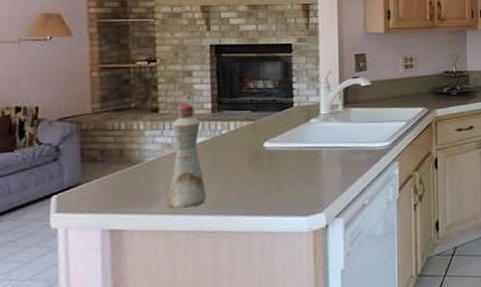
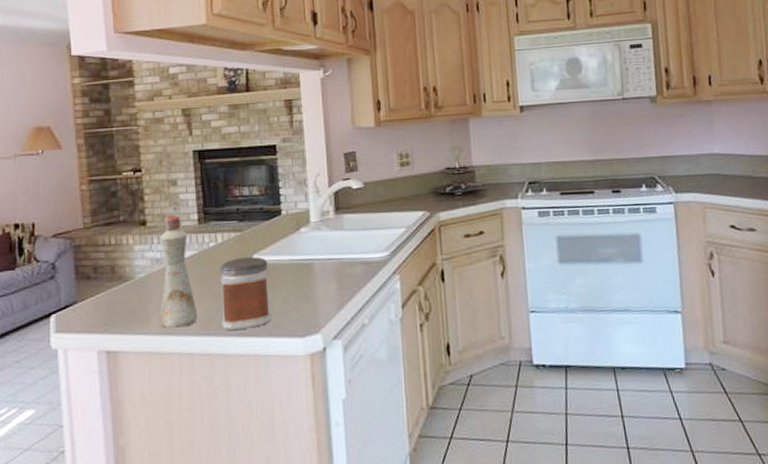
jar: none [230,144,279,210] -> present [219,257,272,330]

